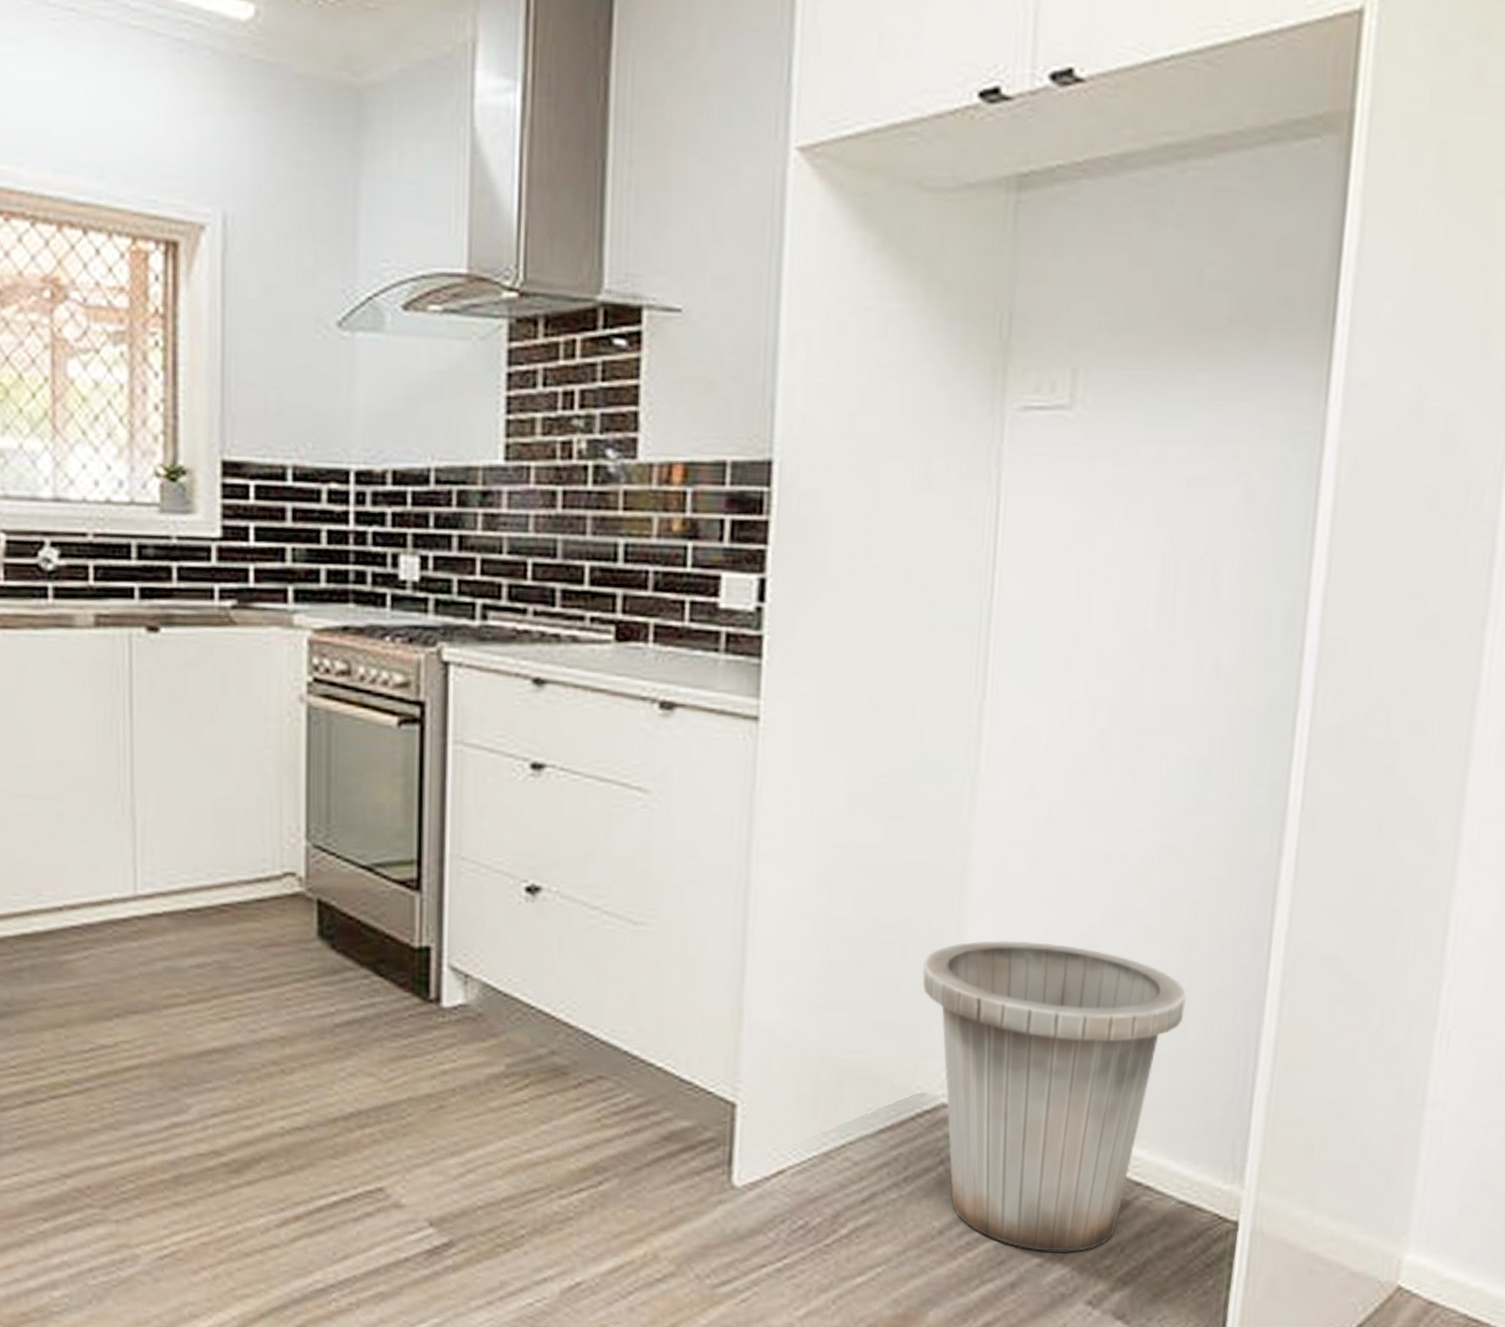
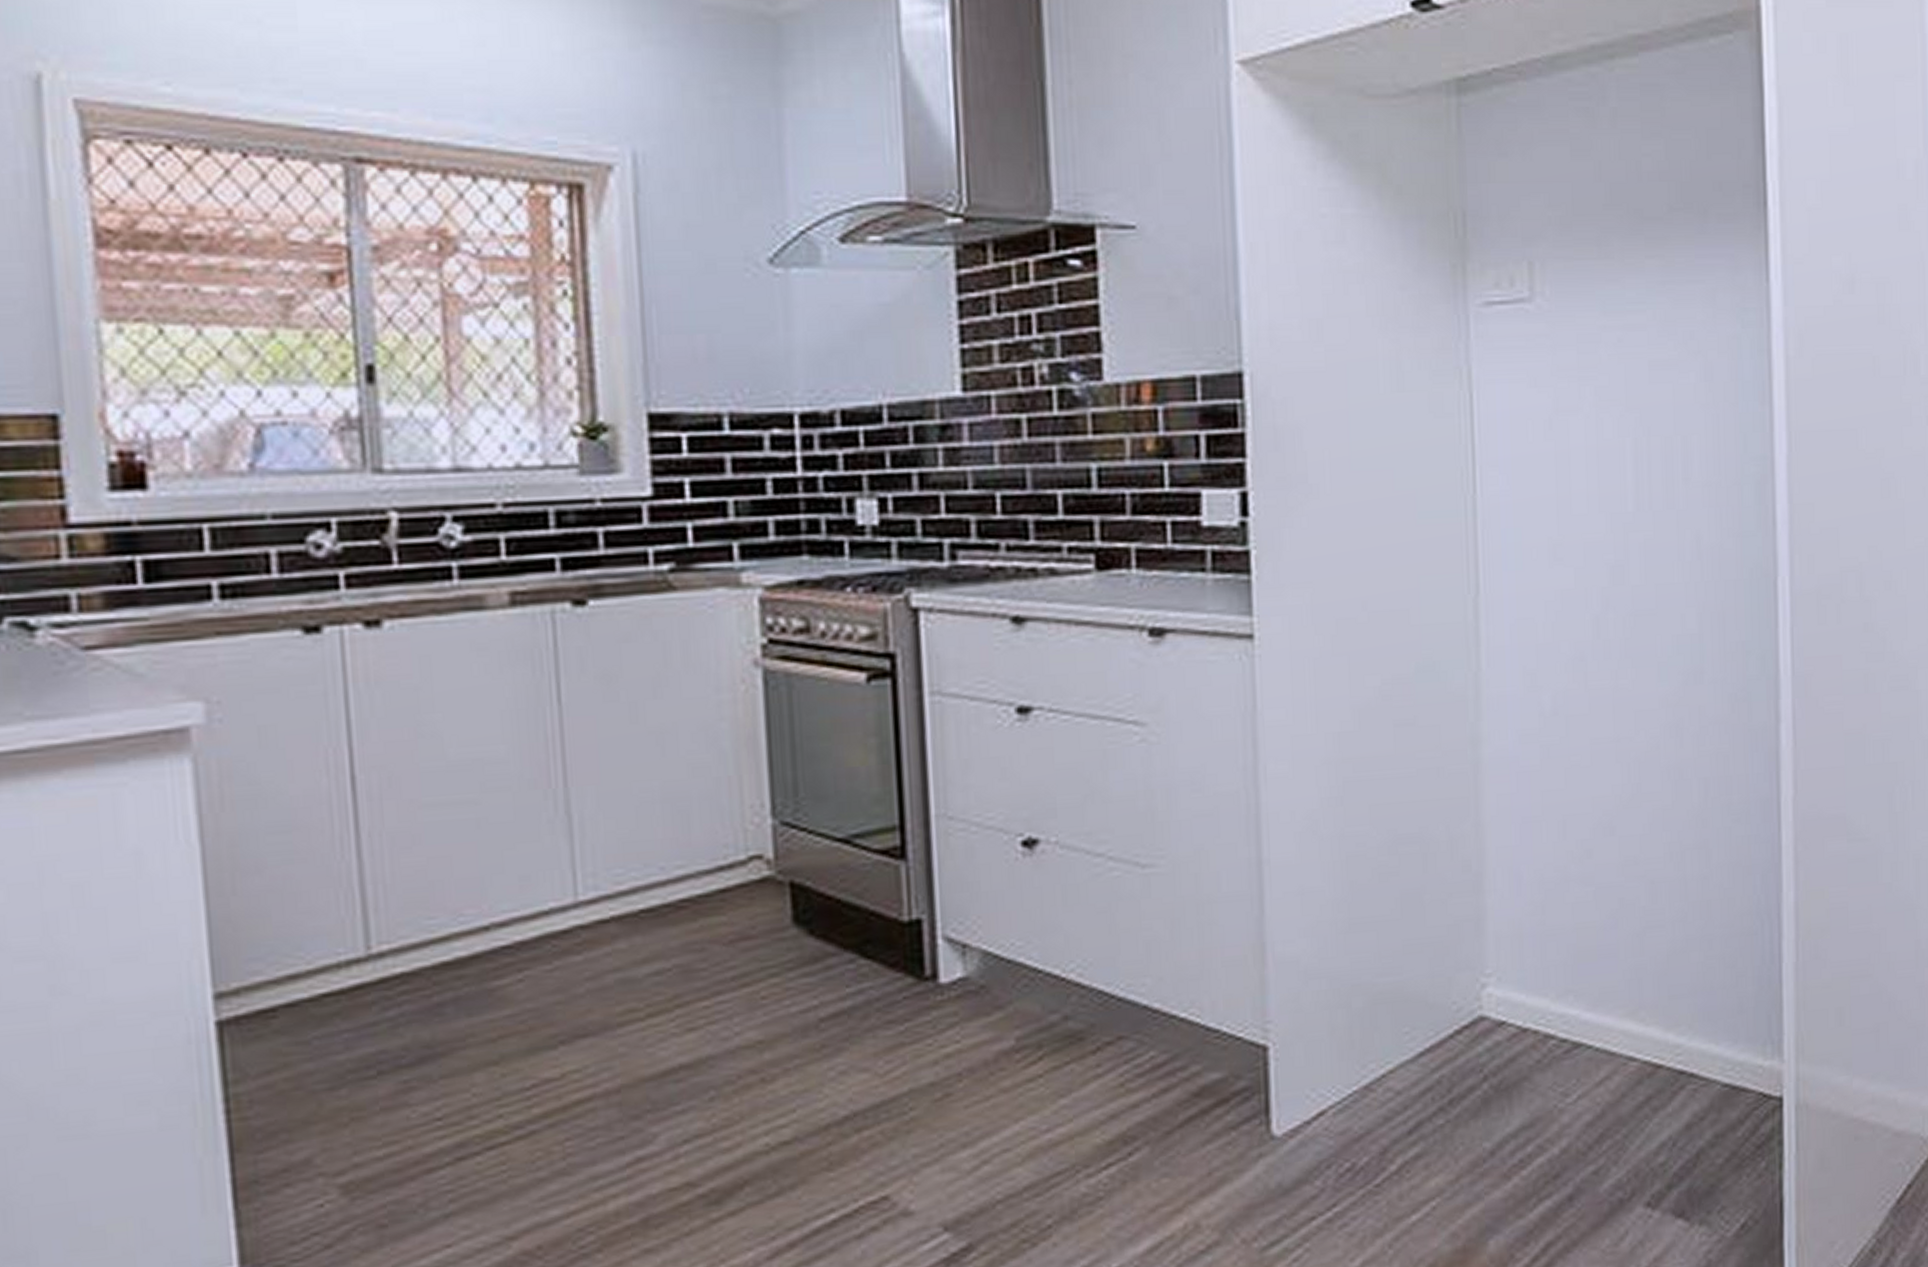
trash can: present [922,939,1187,1252] -> none [1445,835,1707,1158]

